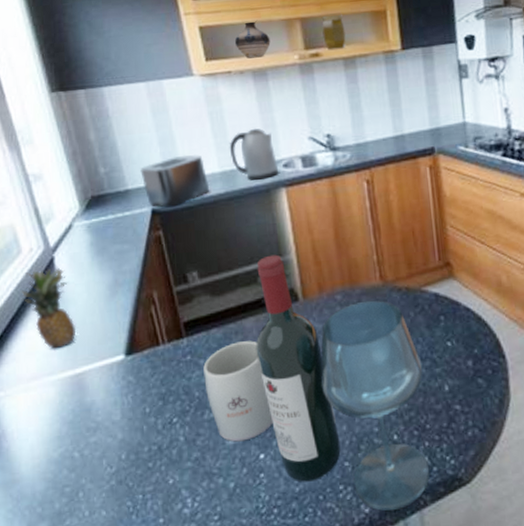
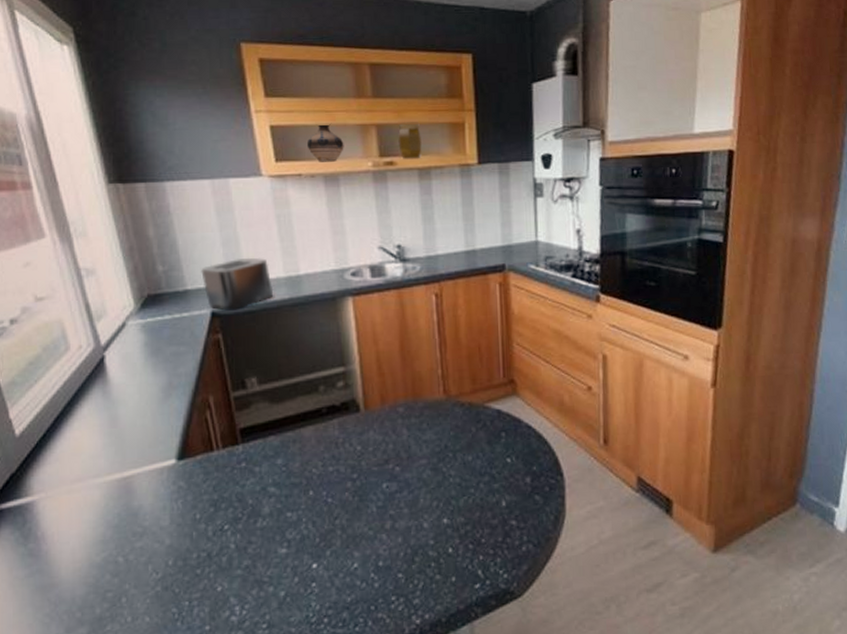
fruit: present [21,267,75,348] -> none [67,366,125,450]
mug: present [203,340,273,442] -> none [258,450,328,551]
kettle: present [229,128,278,180] -> none [296,234,345,287]
wine bottle: present [256,255,341,482] -> none [314,364,395,592]
wine glass: present [321,300,430,511] -> none [379,415,483,622]

